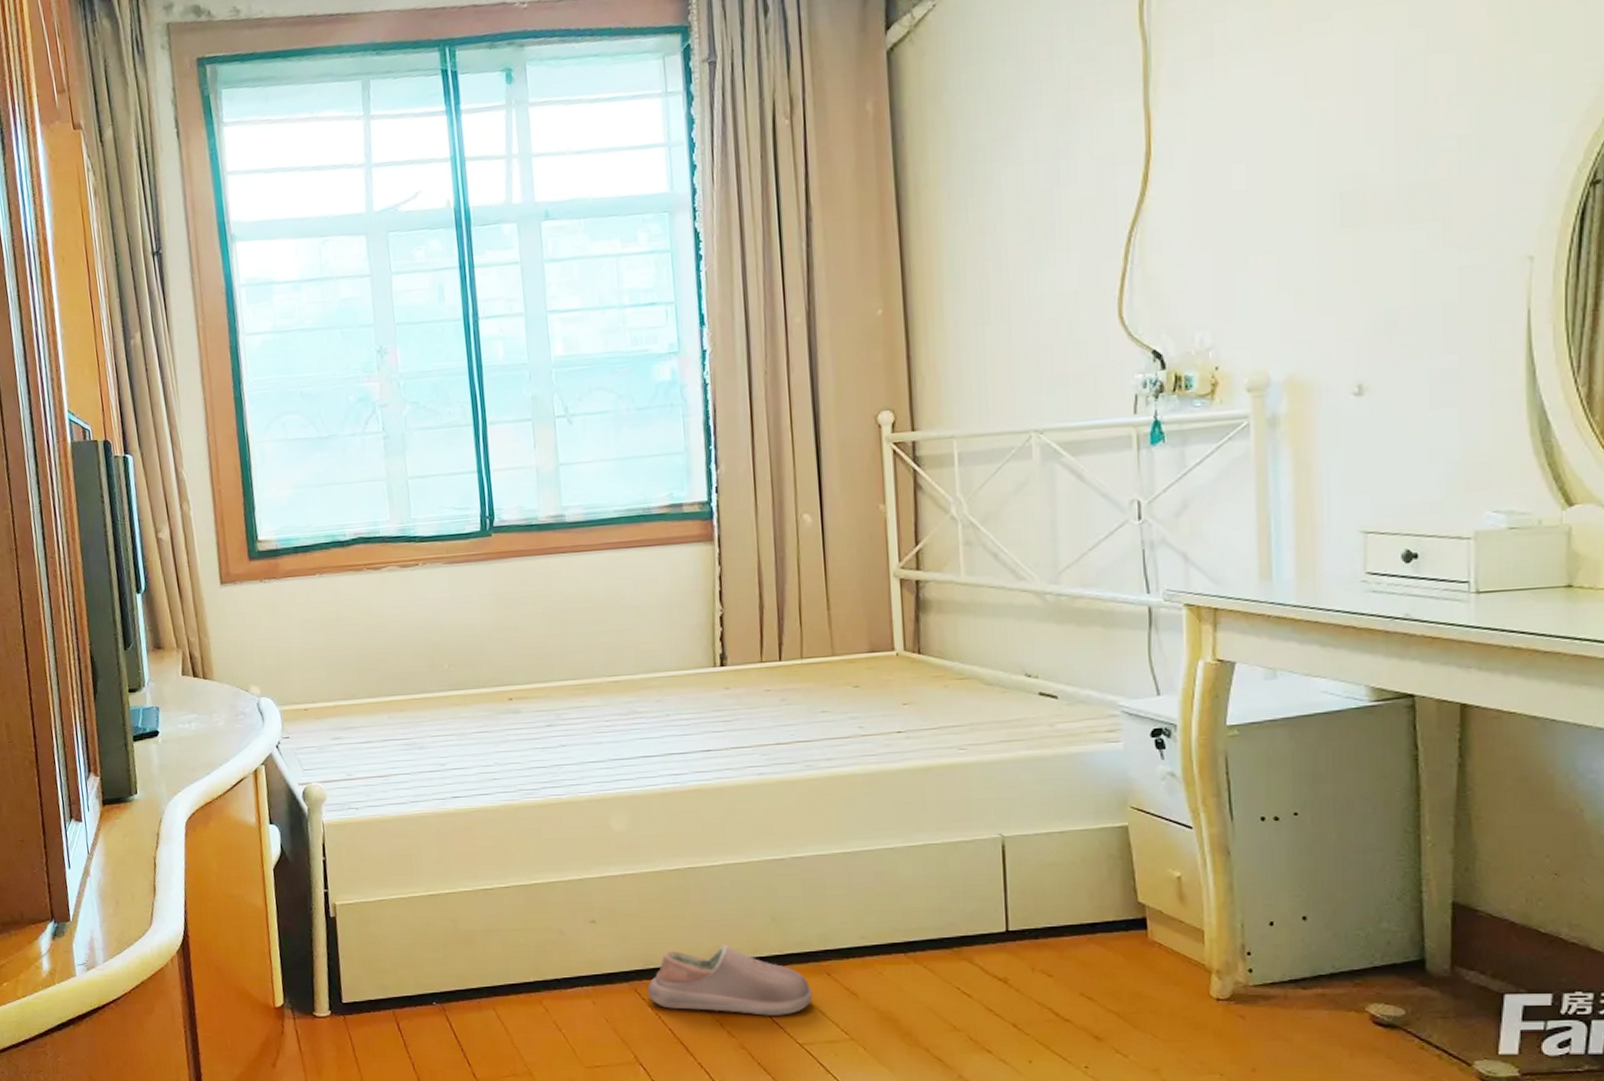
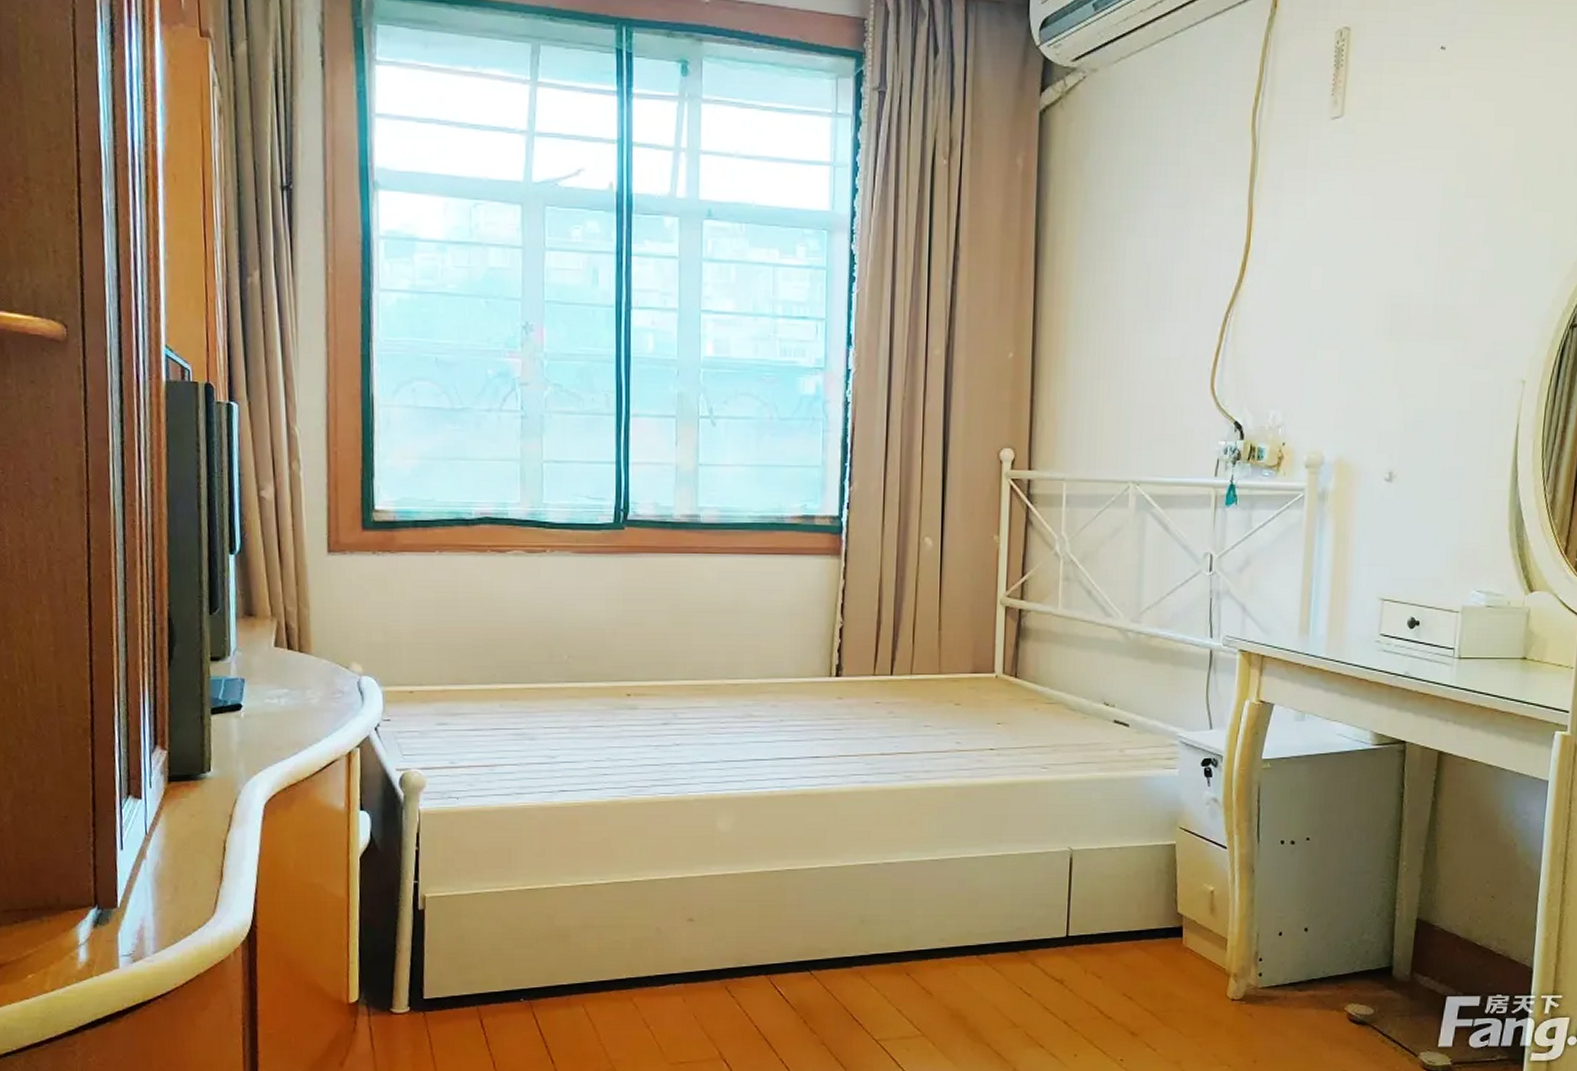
shoe: present [647,945,813,1016] -> none [738,945,892,1013]

